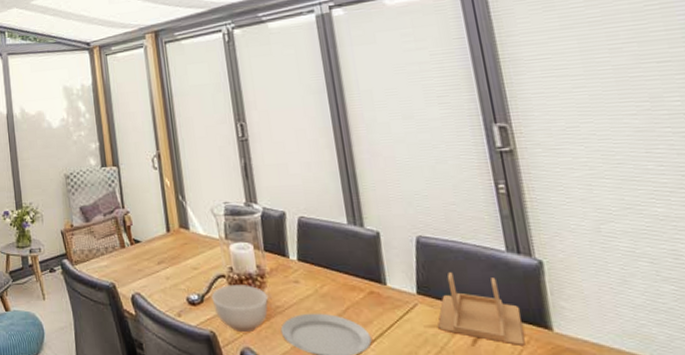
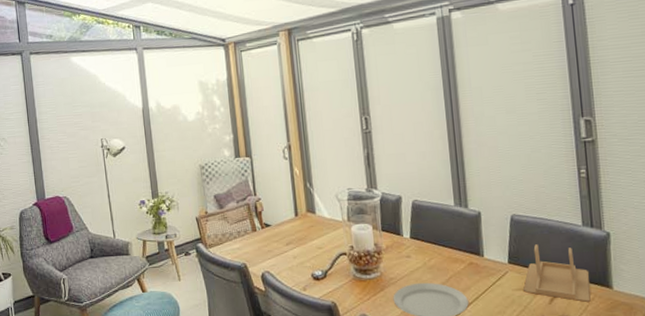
bowl: present [211,285,269,332] -> none [333,261,384,301]

